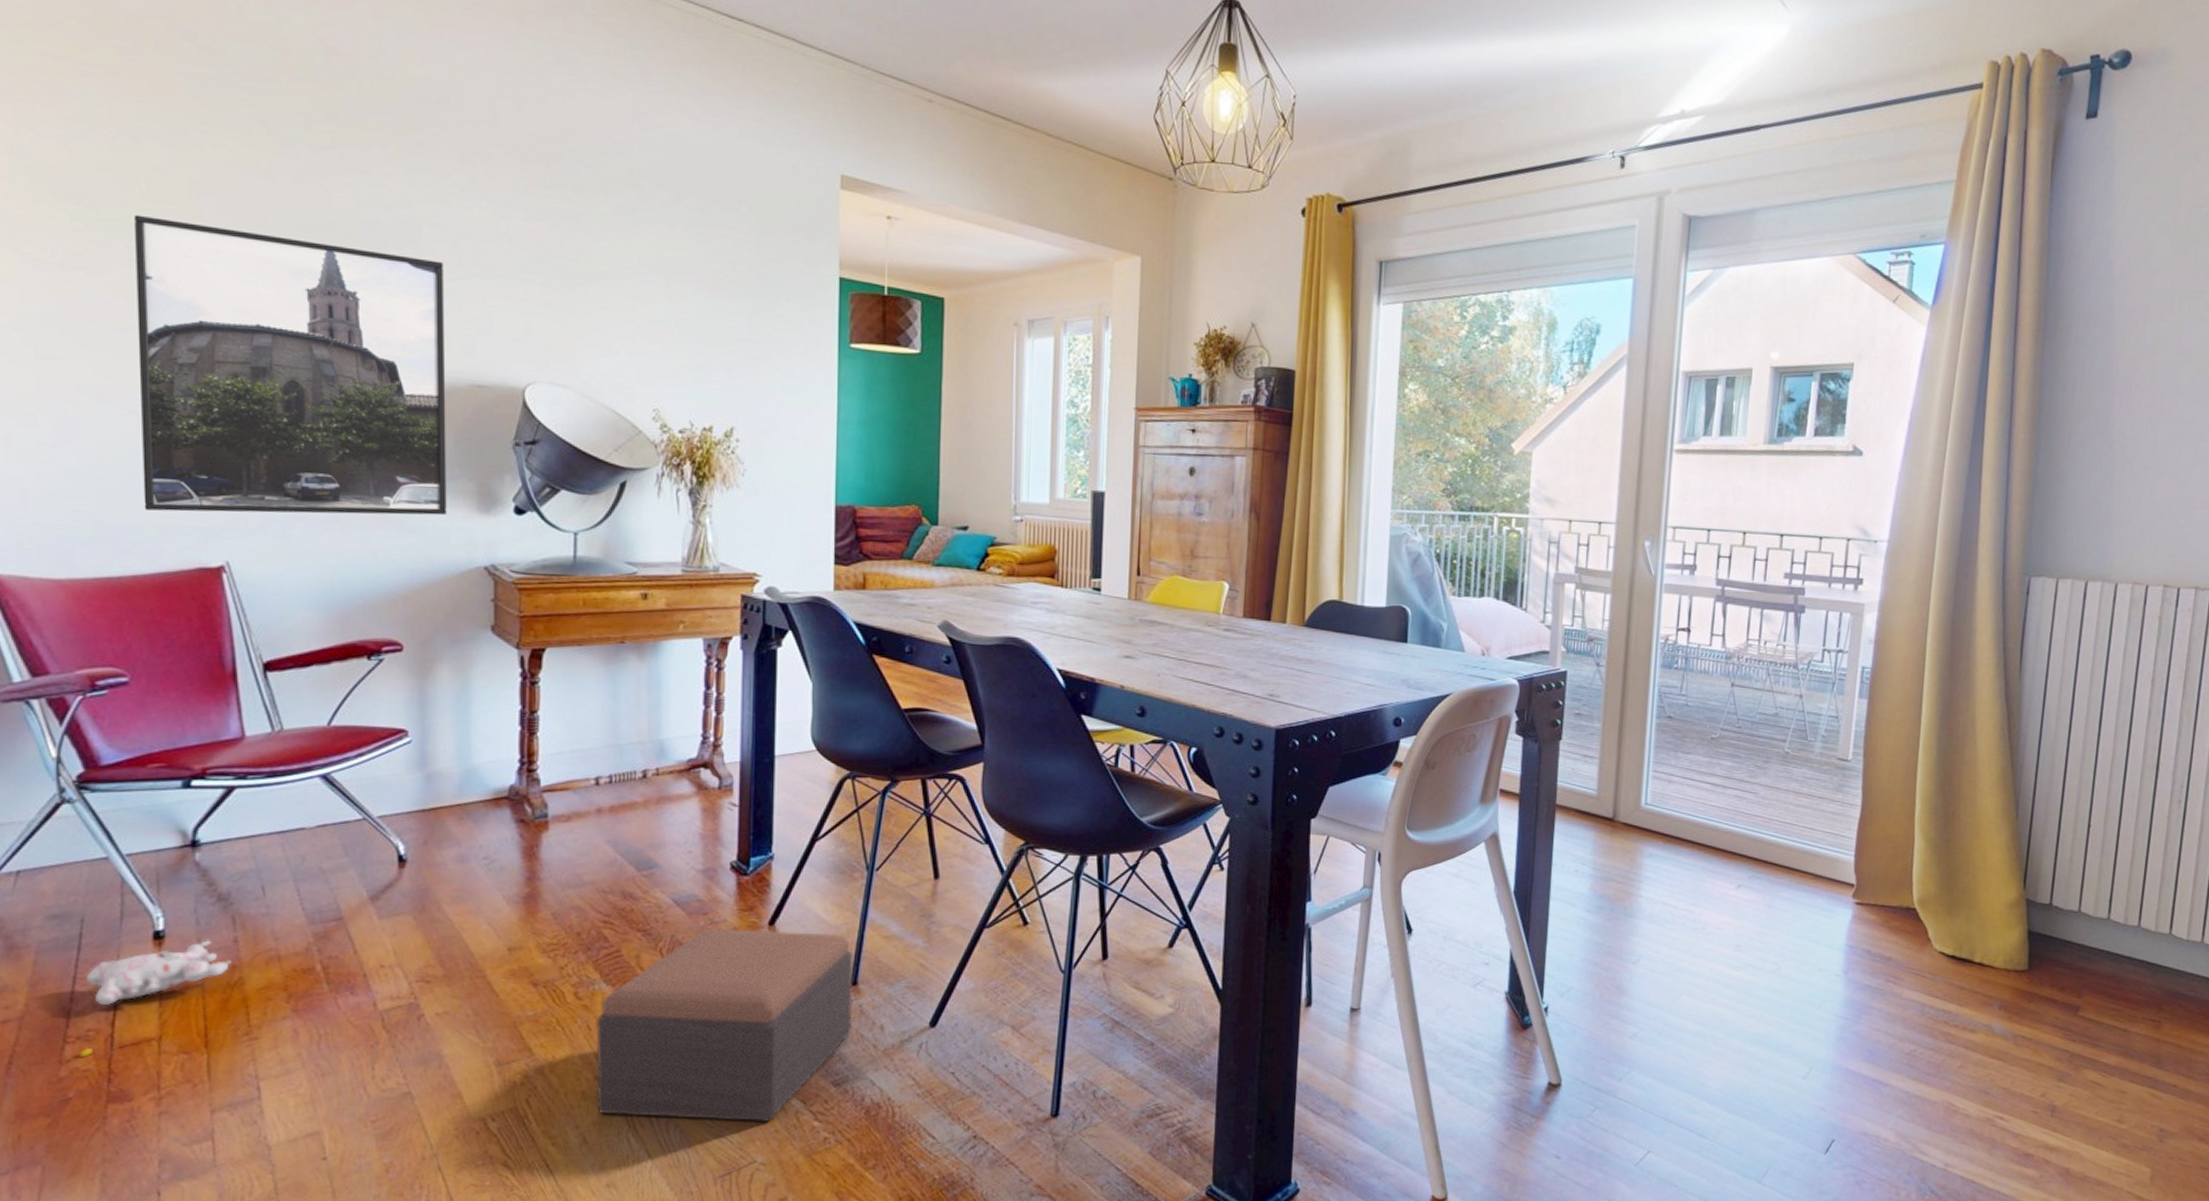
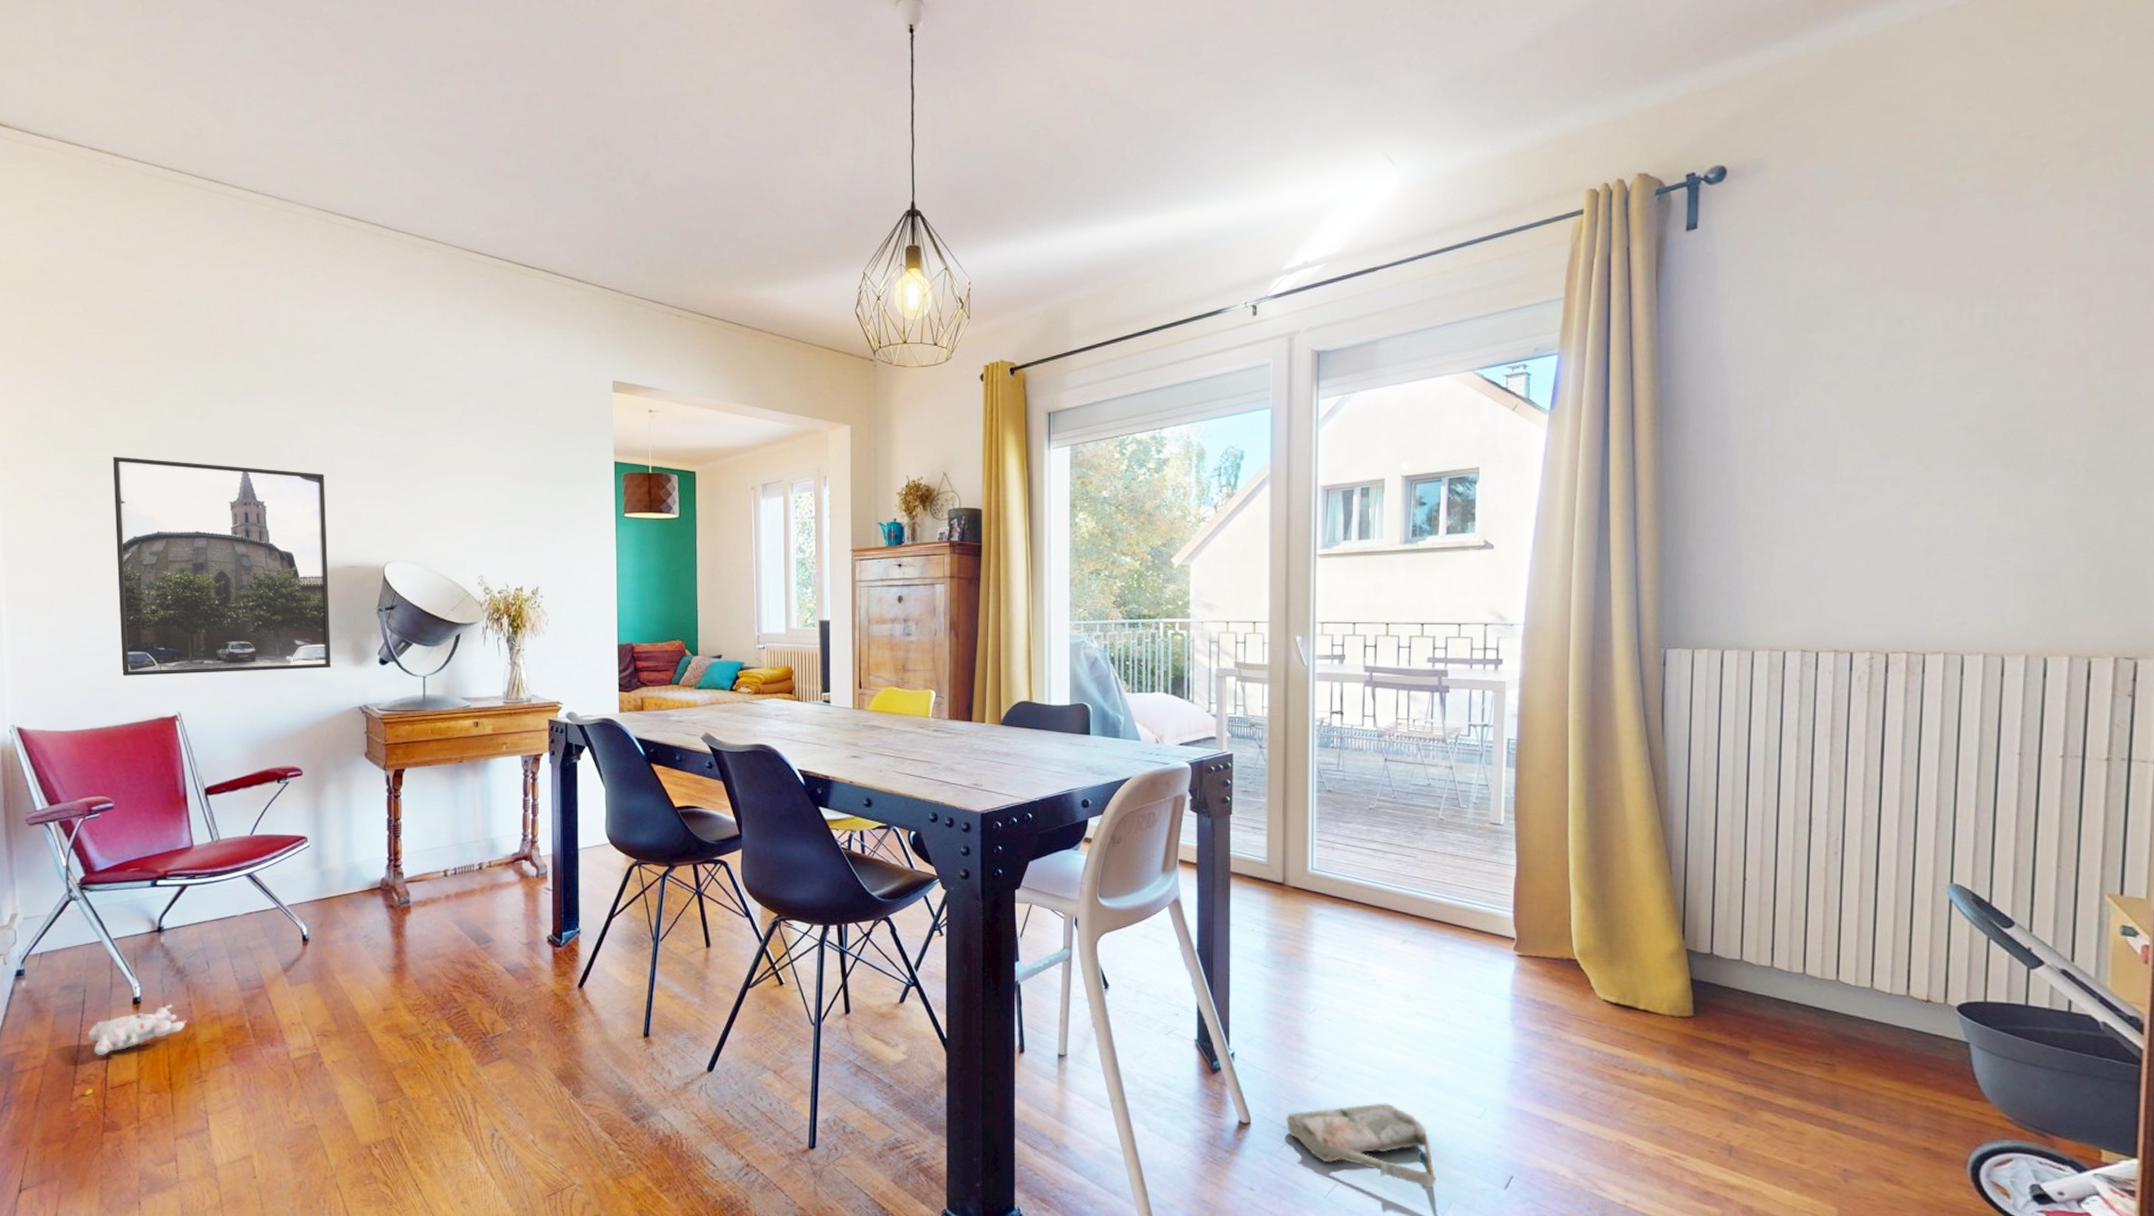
footstool: present [596,928,853,1123] -> none [450,990,646,1152]
bag: none [1599,1062,1755,1154] -> present [1286,1103,1436,1188]

